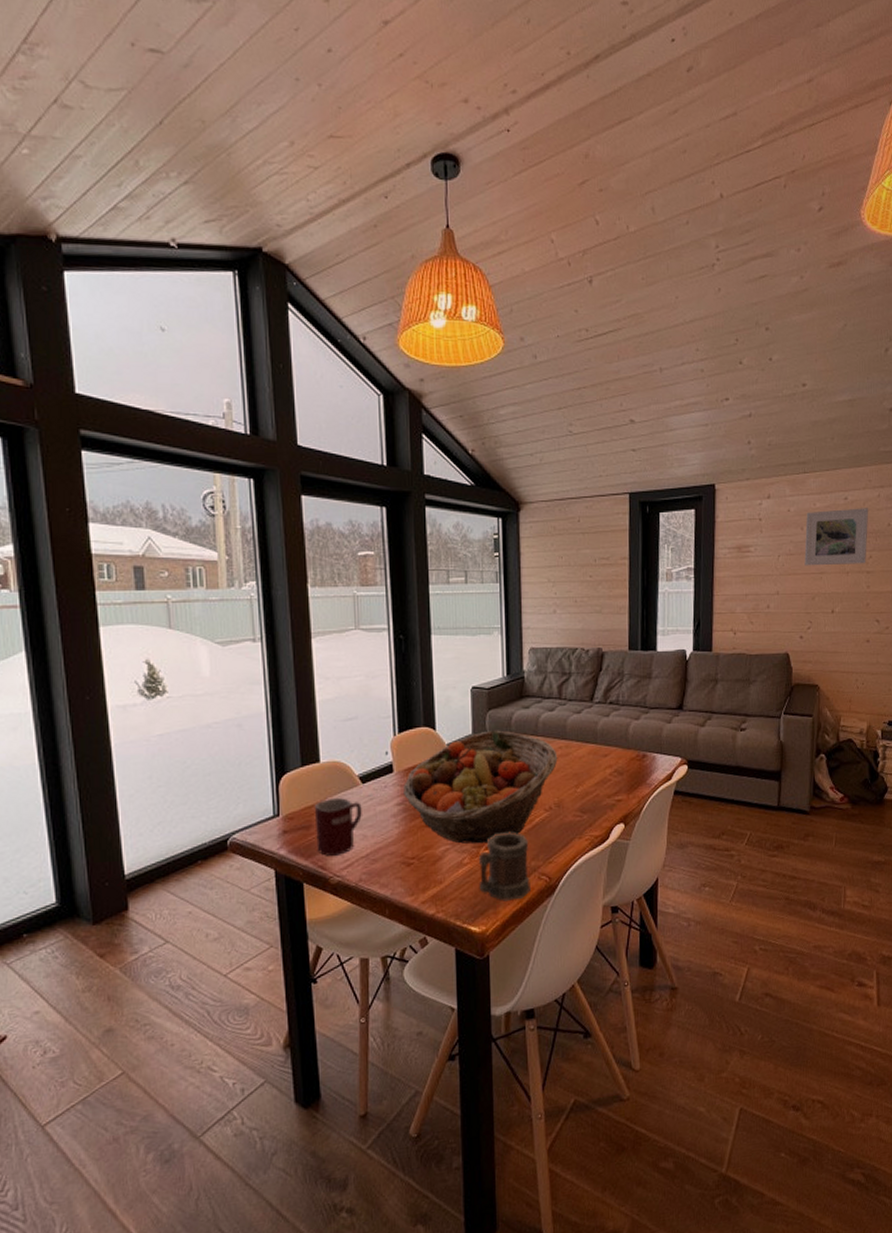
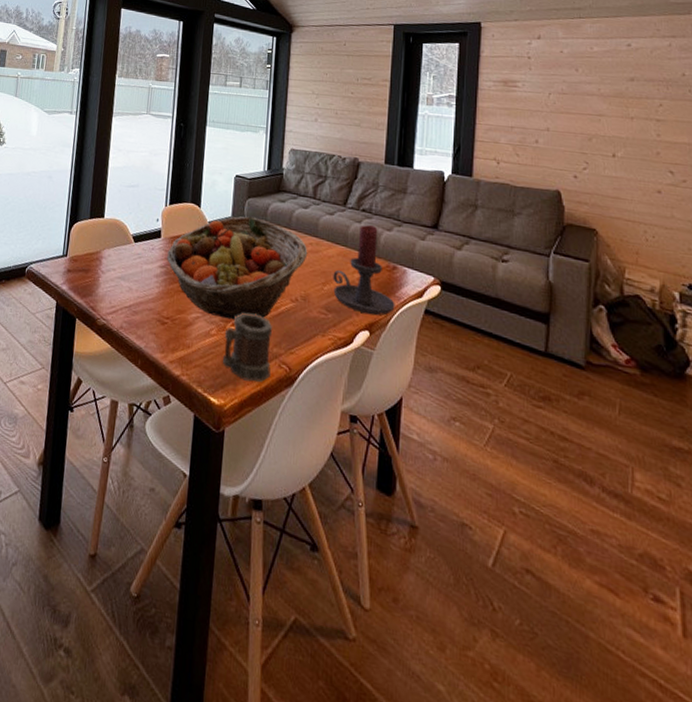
mug: present [314,797,362,856] -> none [91,249,132,301]
candle holder: none [585,717,647,807] -> present [333,225,395,316]
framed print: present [804,508,869,566] -> none [579,54,658,112]

